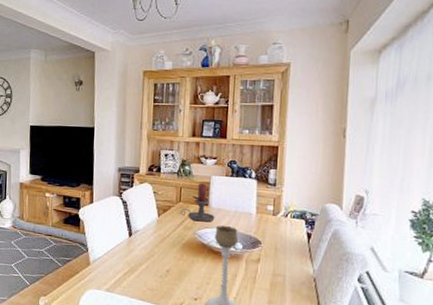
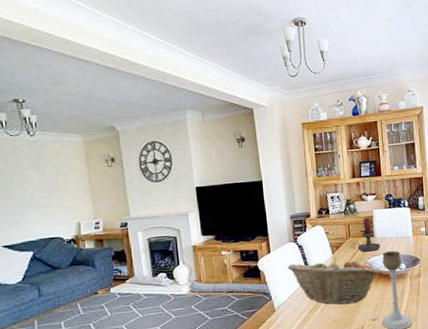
fruit basket: none [108,218,209,276] -> present [287,257,379,305]

